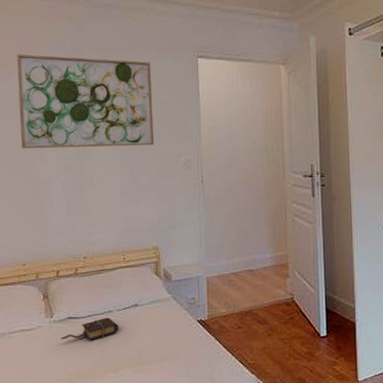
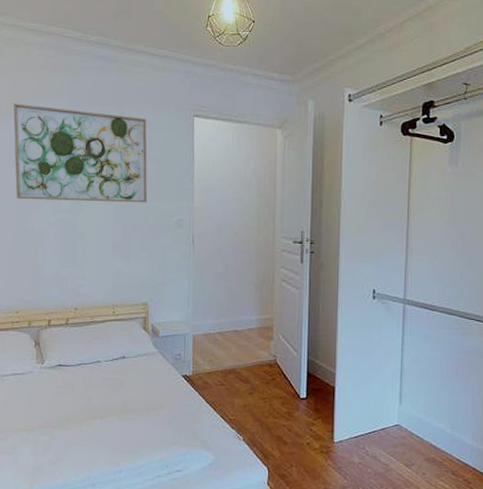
book: present [60,317,119,341] -> none [50,367,107,388]

